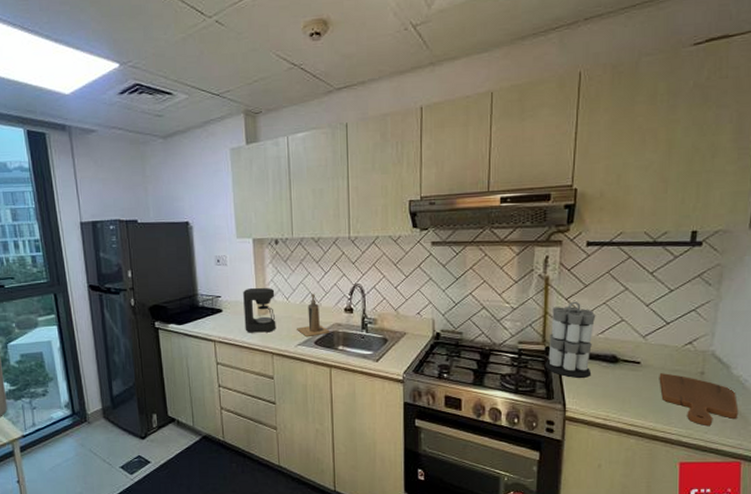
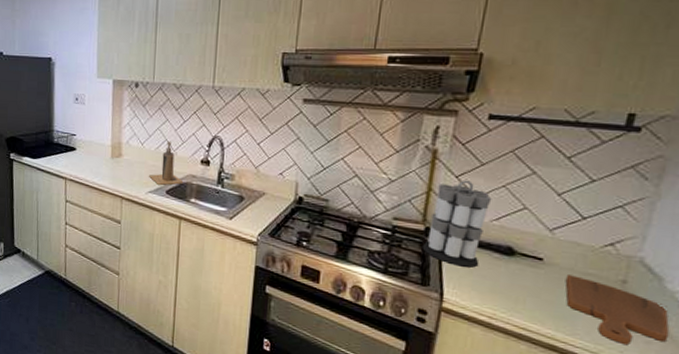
coffee maker: present [243,287,276,333] -> none [96,129,130,176]

